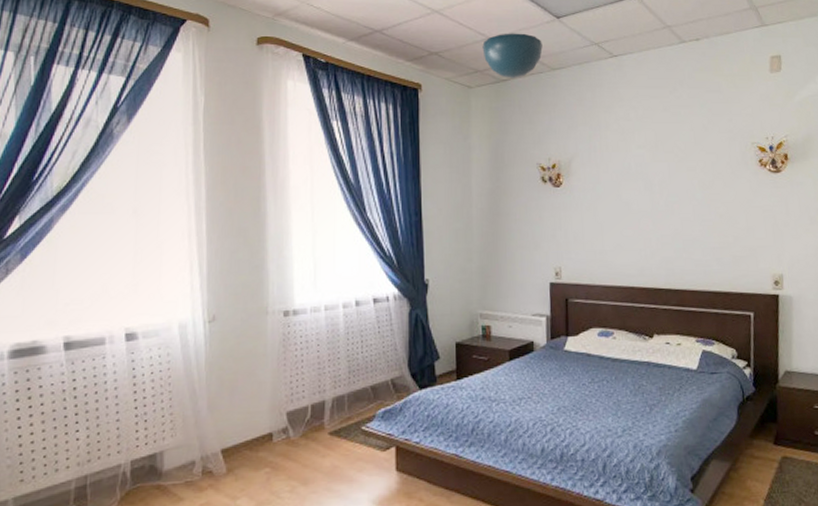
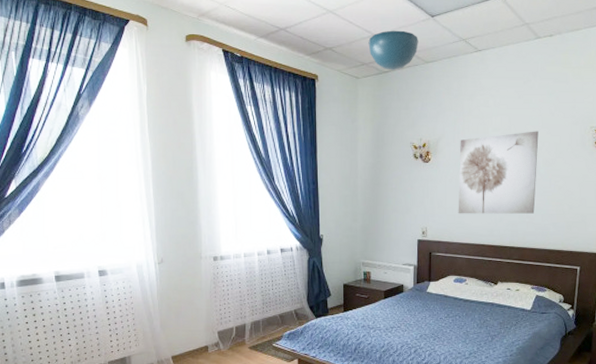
wall art: none [597,148,693,250] -> present [458,131,539,214]

